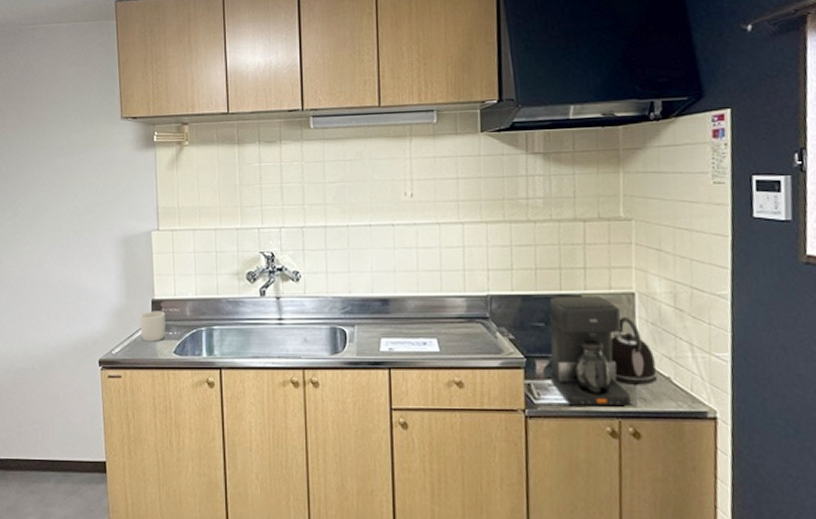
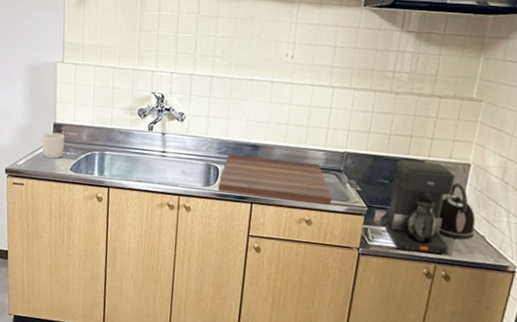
cutting board: none [348,312,482,360] -> present [218,153,332,205]

